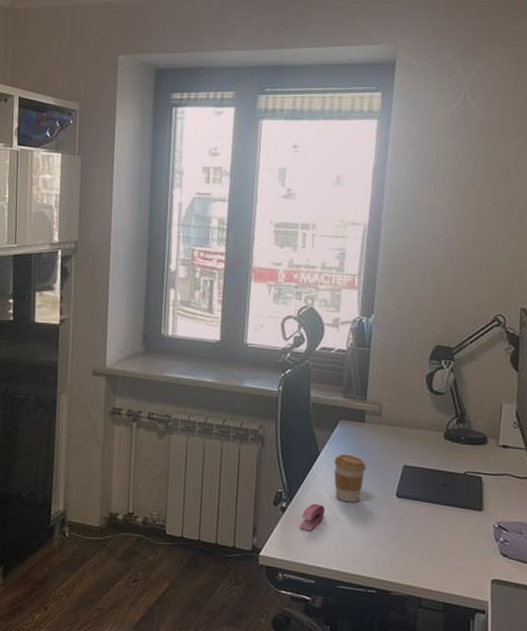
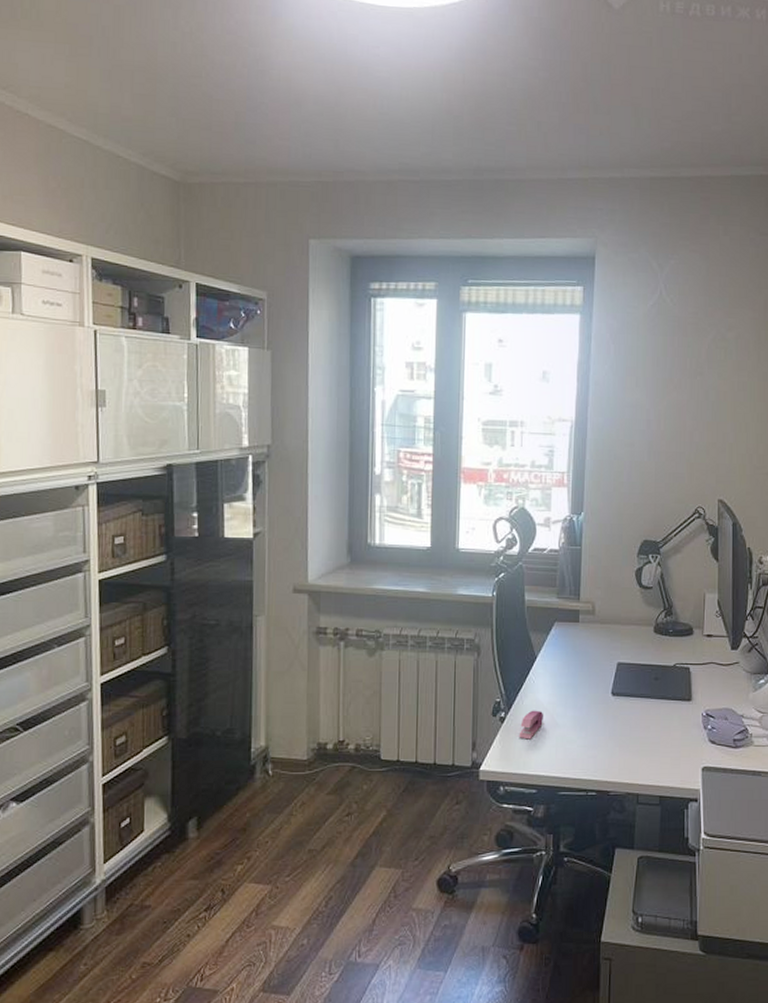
coffee cup: present [334,453,367,503] -> none [551,656,582,706]

